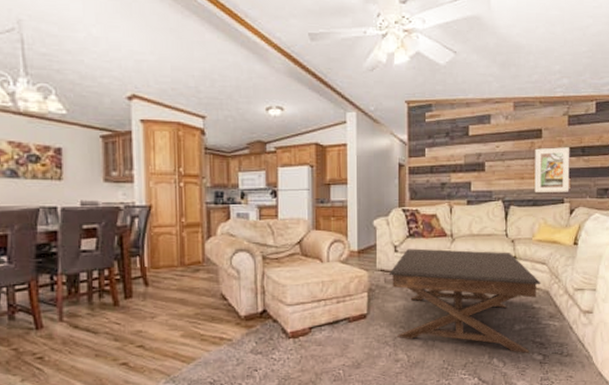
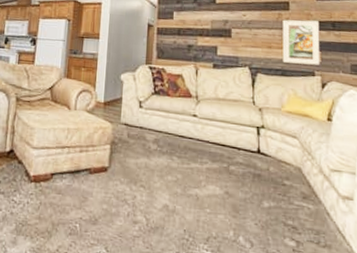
coffee table: present [388,248,541,354] -> none [132,106,292,238]

